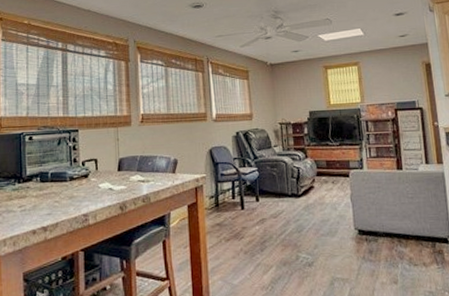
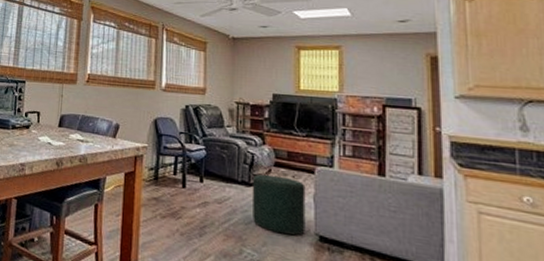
ottoman: none [300,184,347,235] -> present [252,174,306,236]

